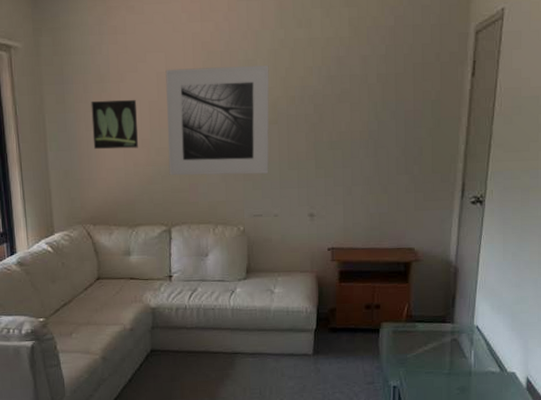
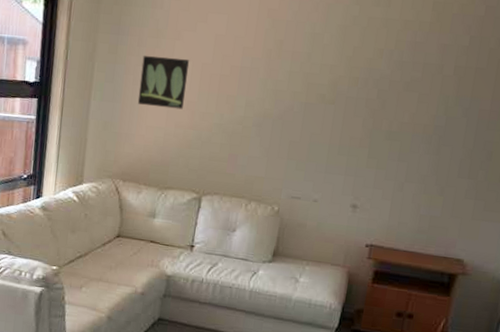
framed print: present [165,65,269,176] -> none [210,32,336,155]

